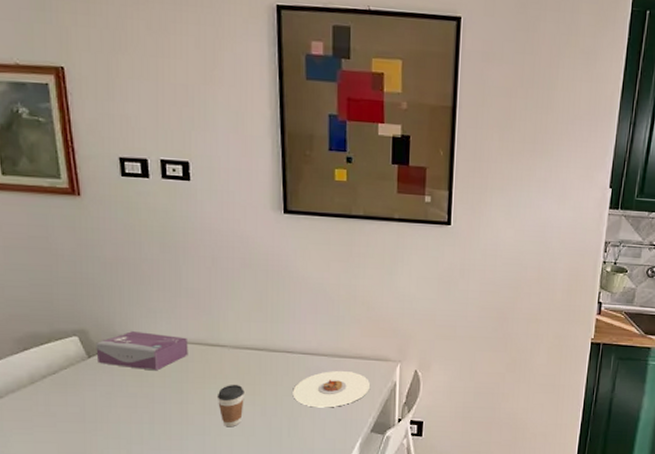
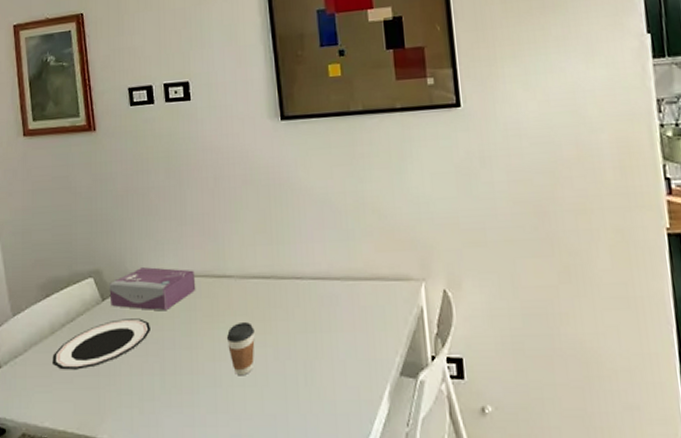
plate: none [32,375,140,416] -> present [52,318,150,370]
plate: present [292,370,371,408] -> none [306,296,393,346]

